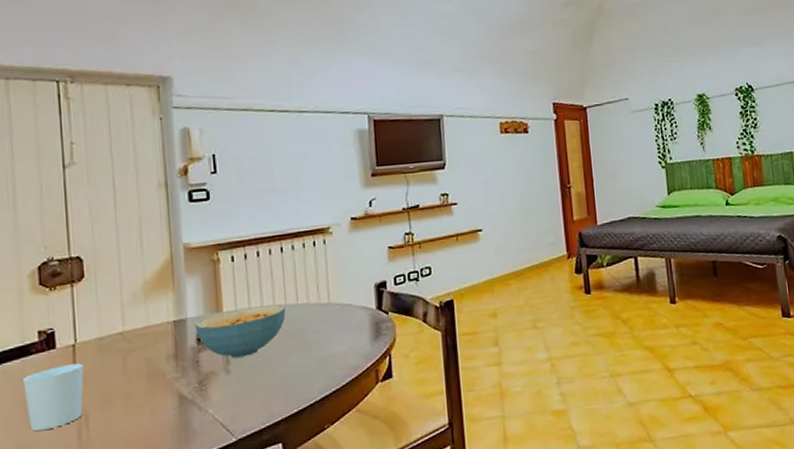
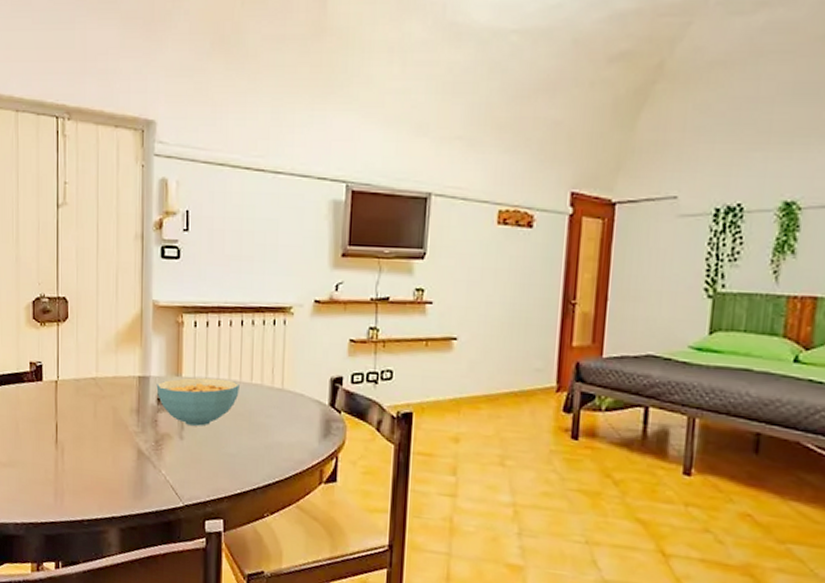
cup: present [23,363,84,432] -> none [17,398,63,454]

